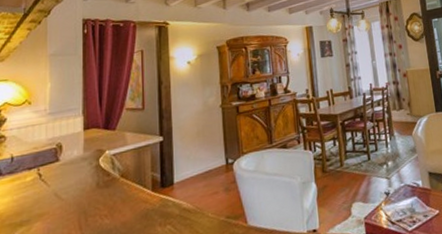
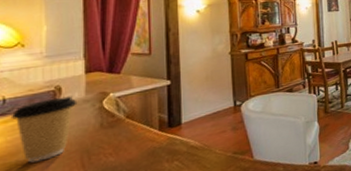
coffee cup: none [17,153,76,224] -> present [10,96,78,163]

